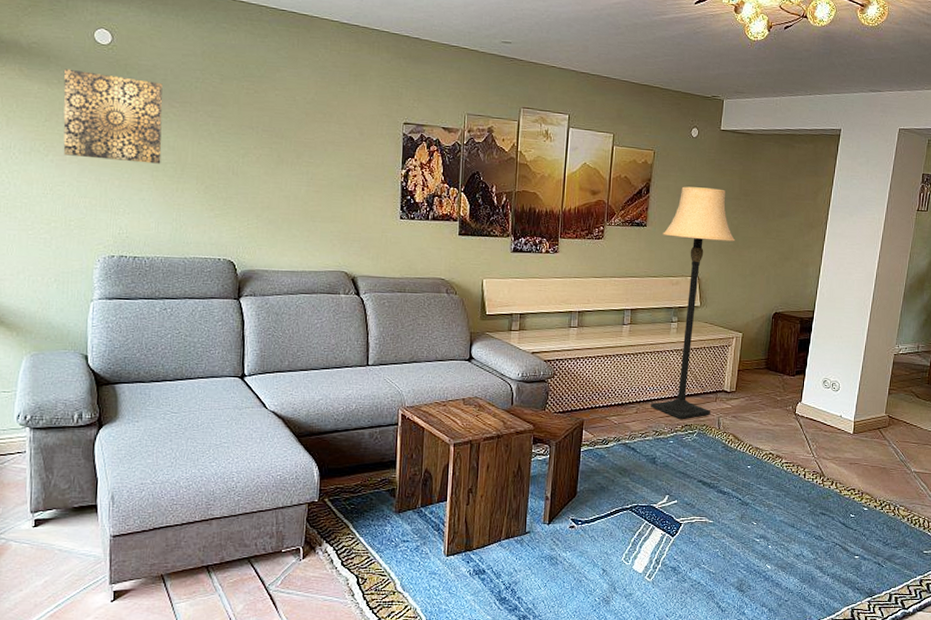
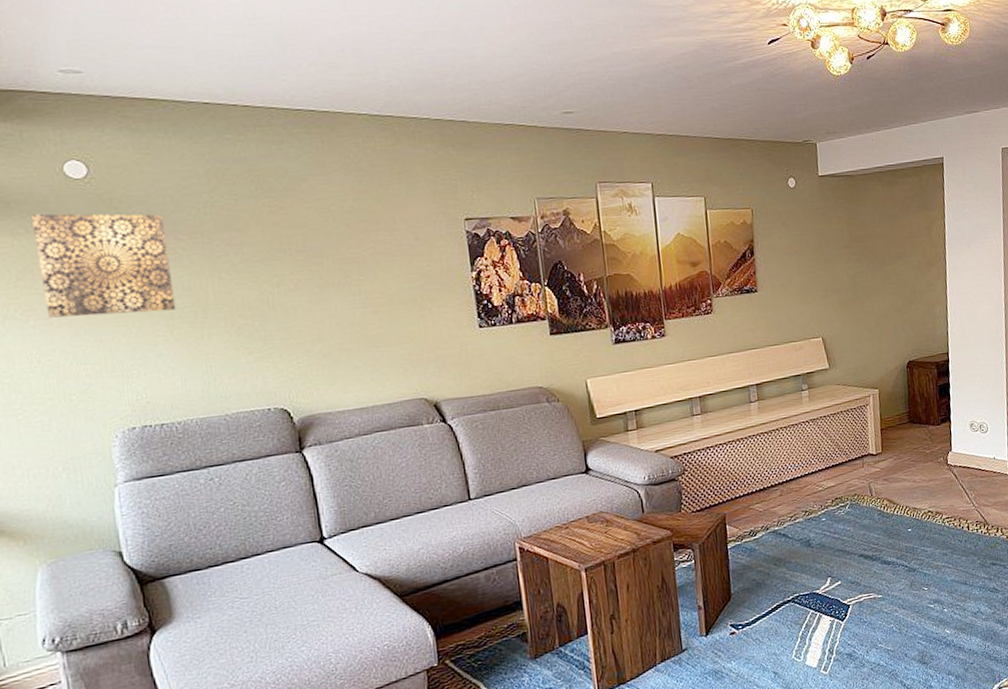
lamp: present [651,186,736,419] -> none [776,239,860,493]

